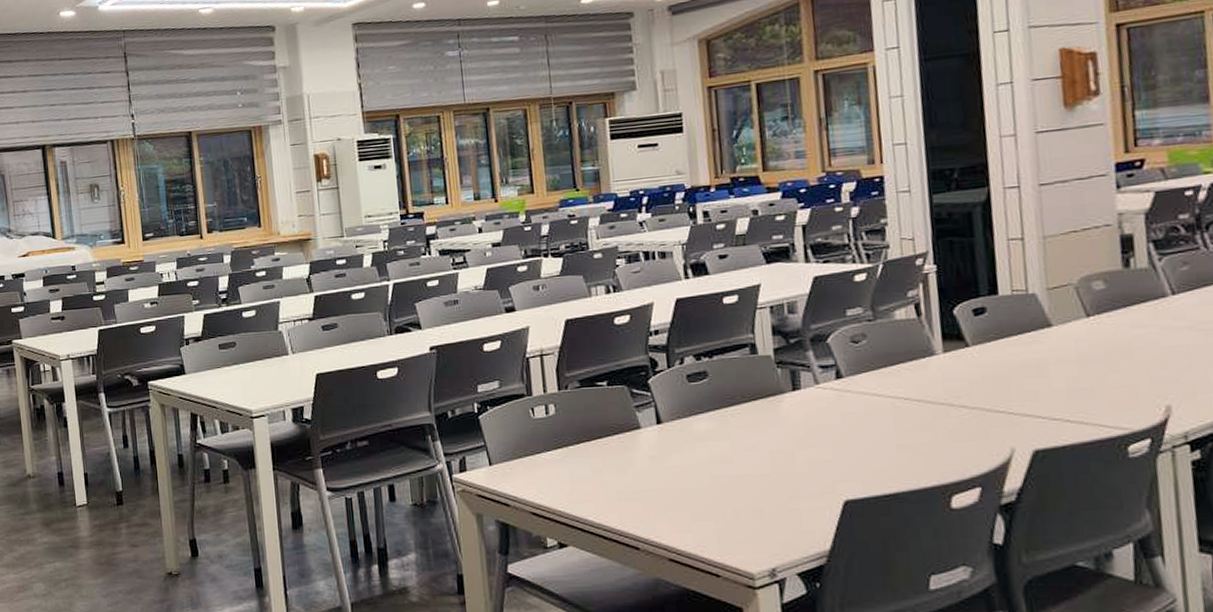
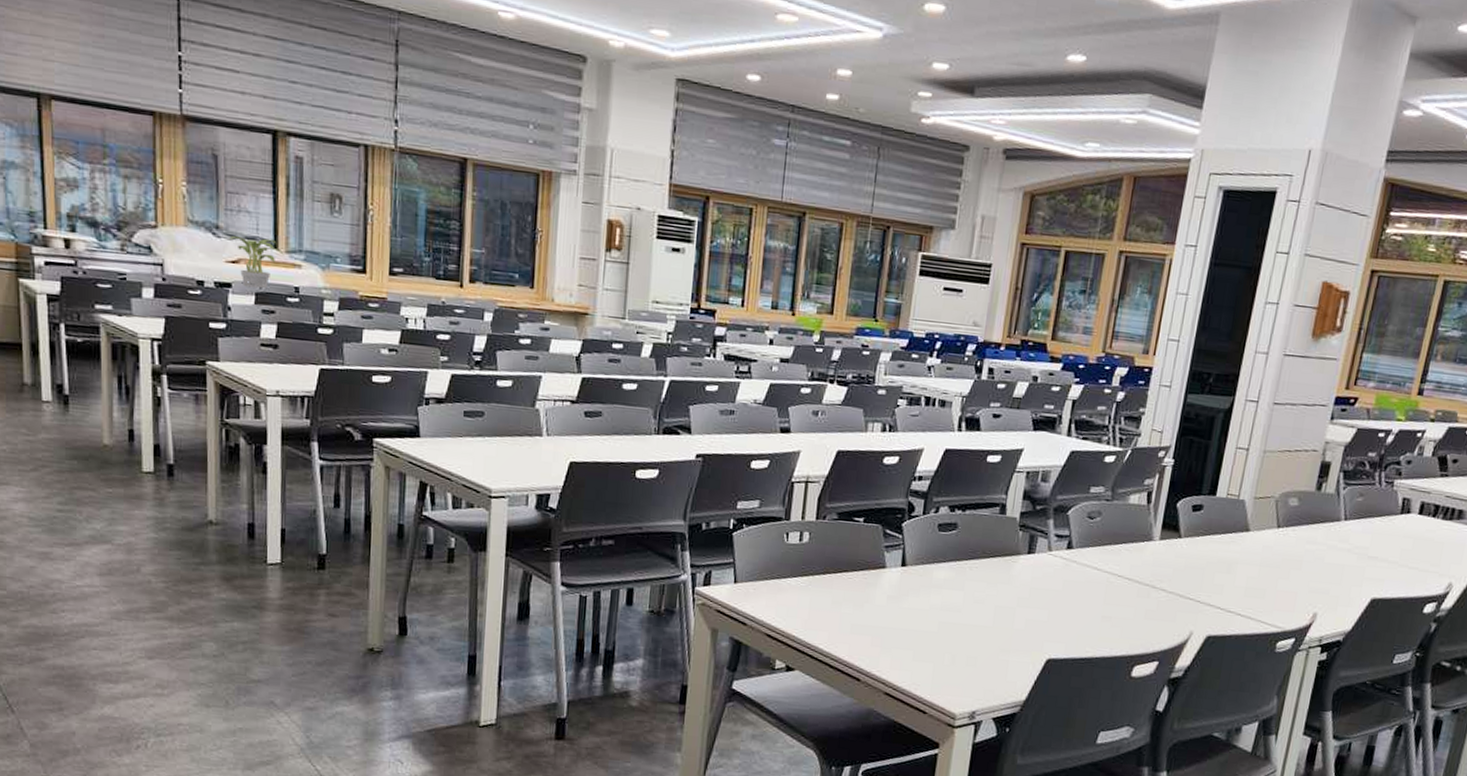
potted plant: none [19,231,61,274] -> present [229,236,284,289]

